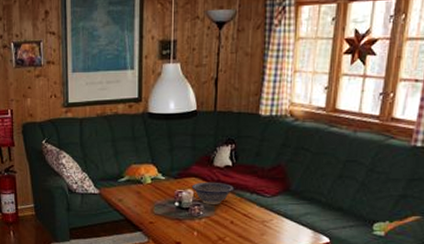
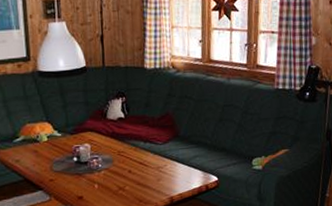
decorative bowl: present [191,182,233,204] -> none [87,134,128,157]

